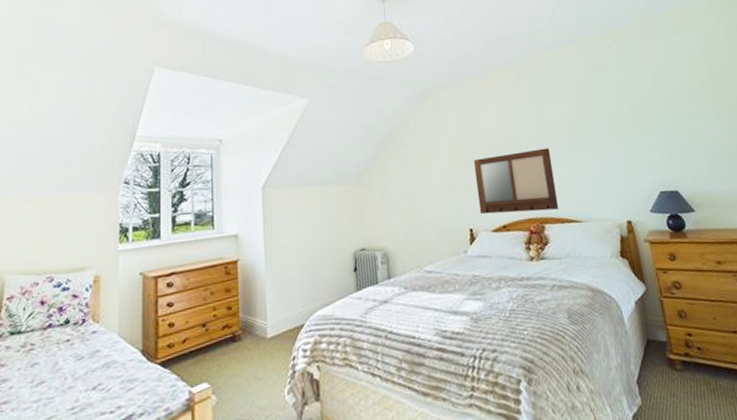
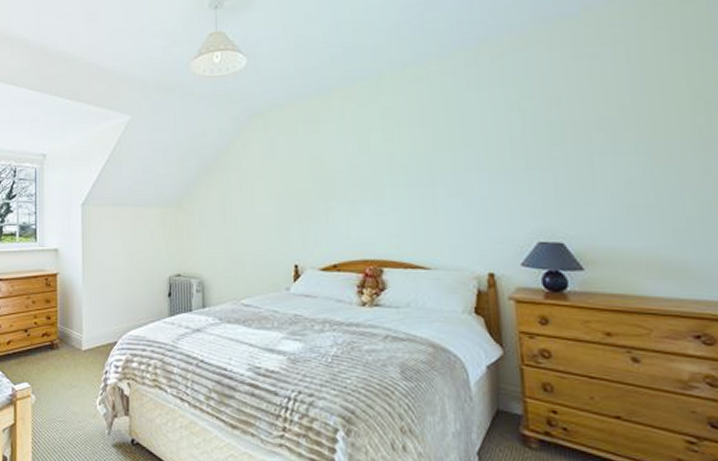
writing board: present [473,148,559,215] -> none [305,181,403,253]

